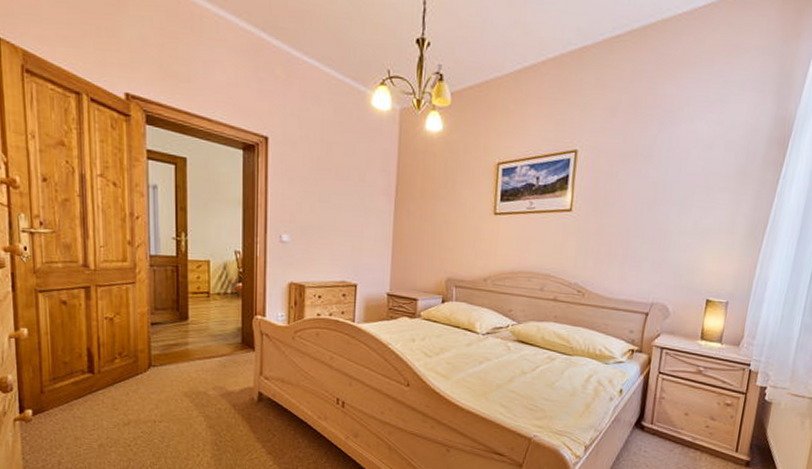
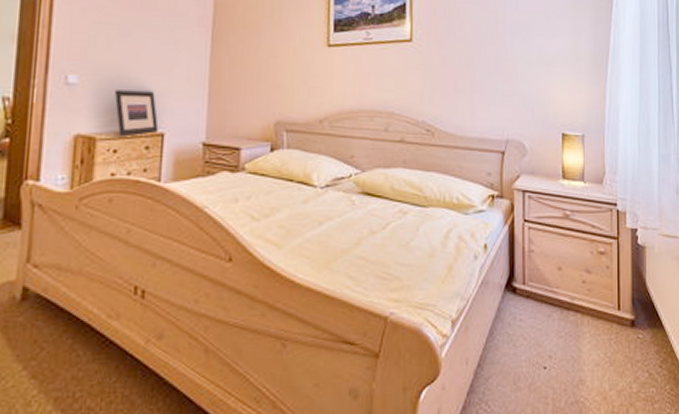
picture frame: none [318,248,353,286] -> present [115,90,159,137]

